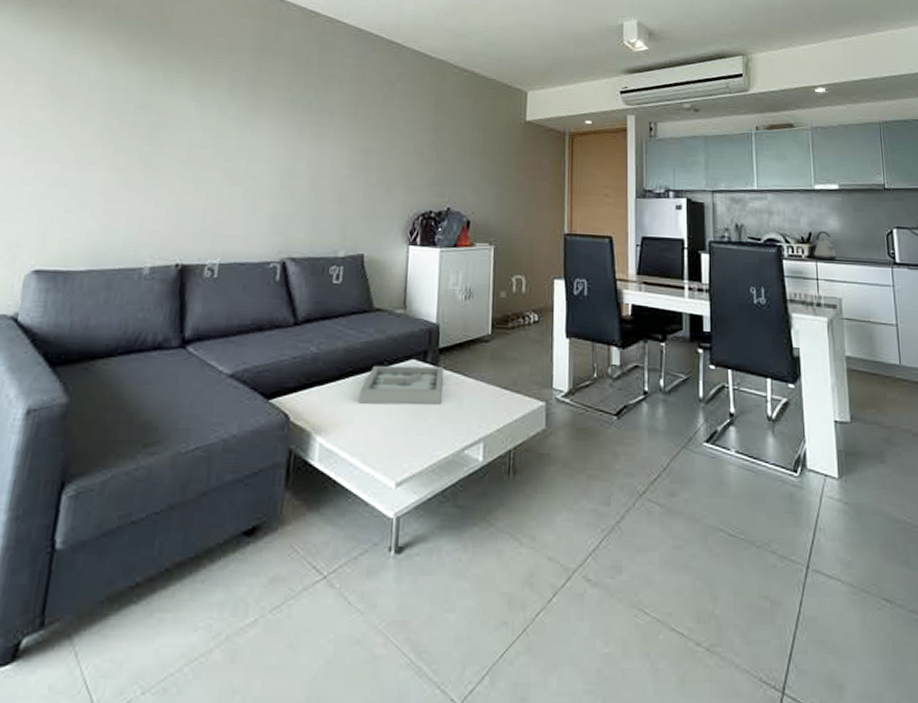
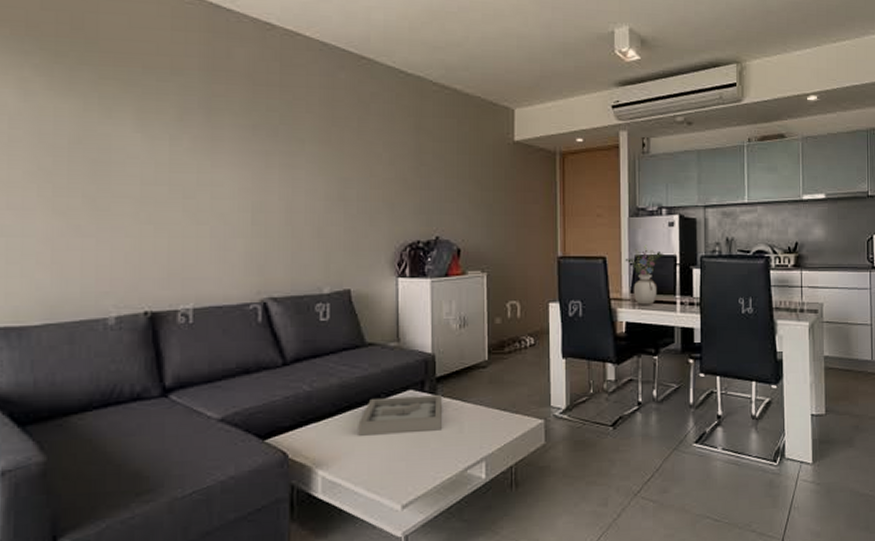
bouquet: none [631,226,672,288] -> present [625,245,664,305]
kettle: present [814,230,837,262] -> none [800,240,821,270]

